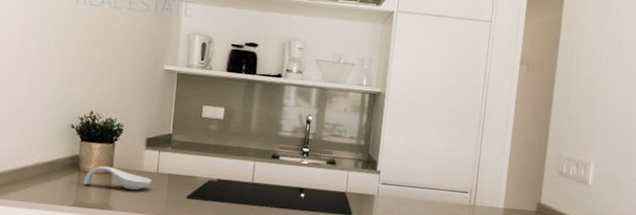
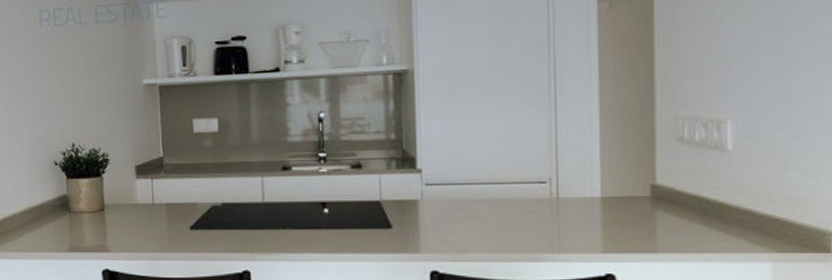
spoon rest: present [83,165,152,191] -> none [75,203,149,227]

